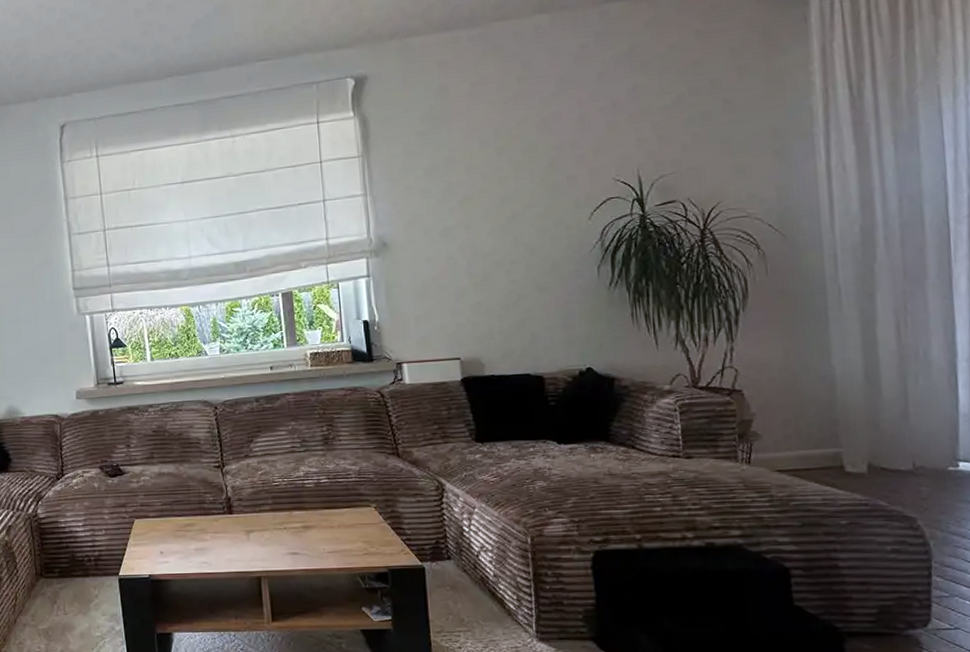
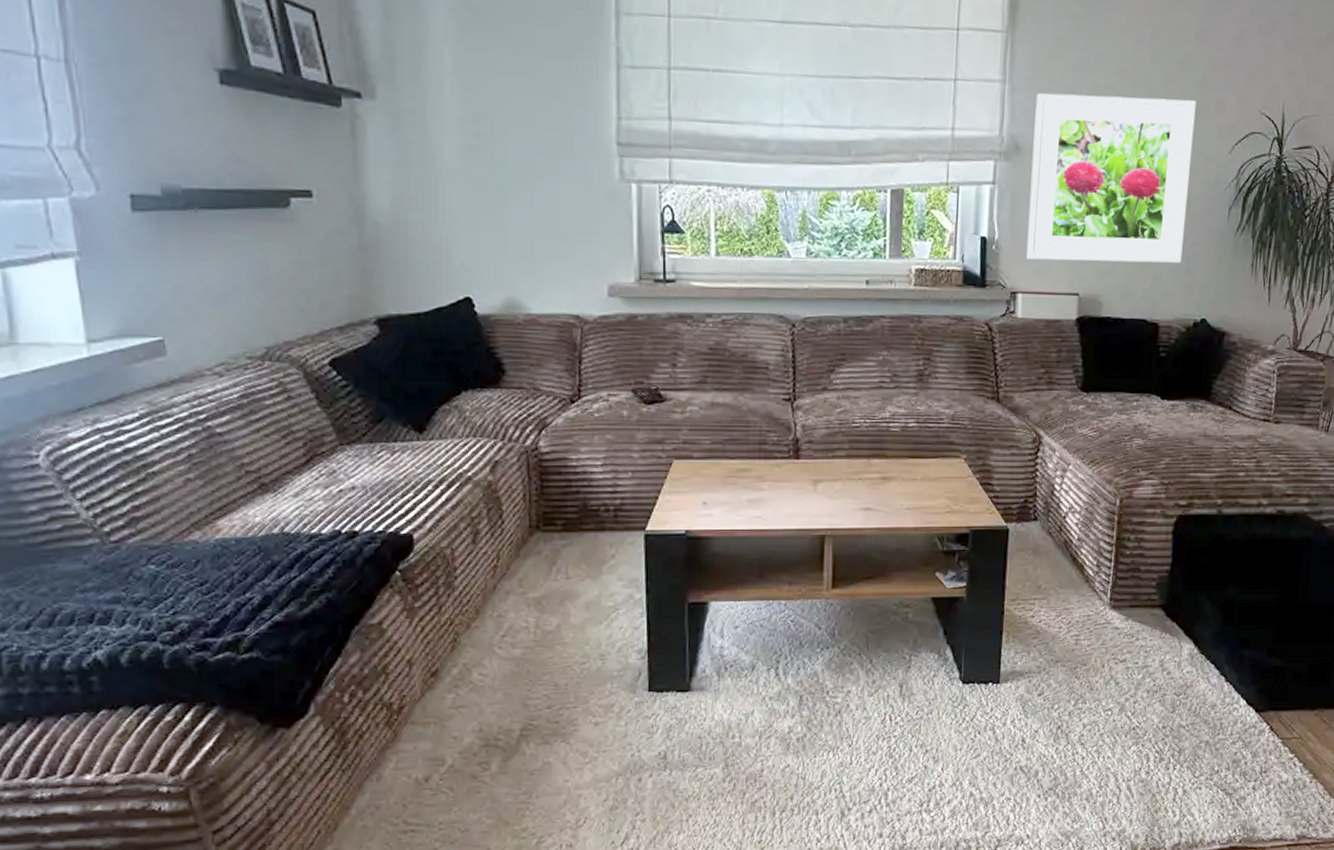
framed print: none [396,180,557,334] -> present [1026,93,1197,264]

